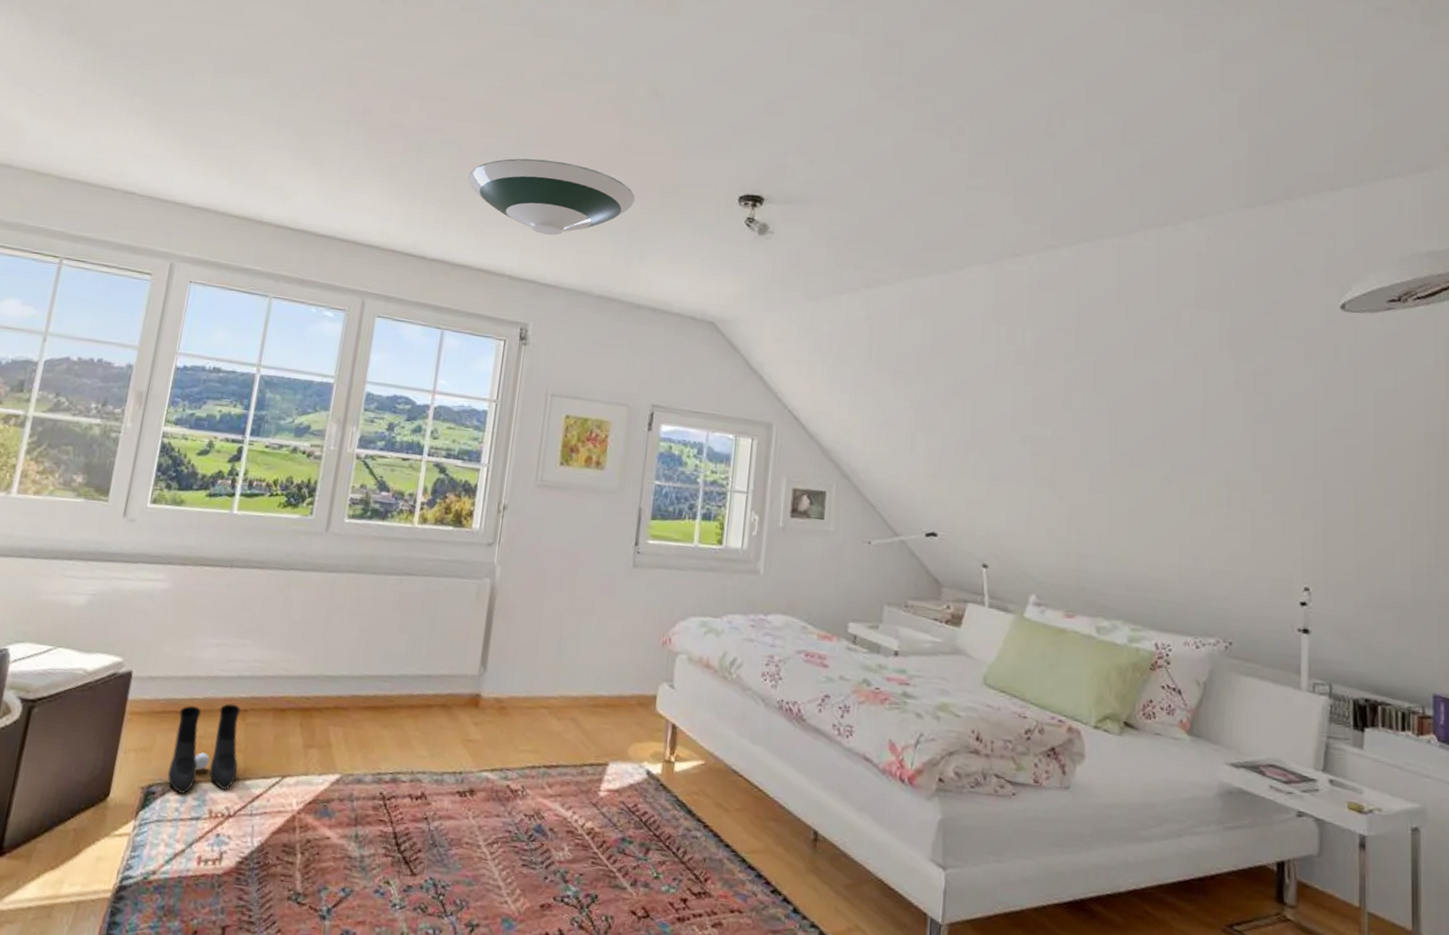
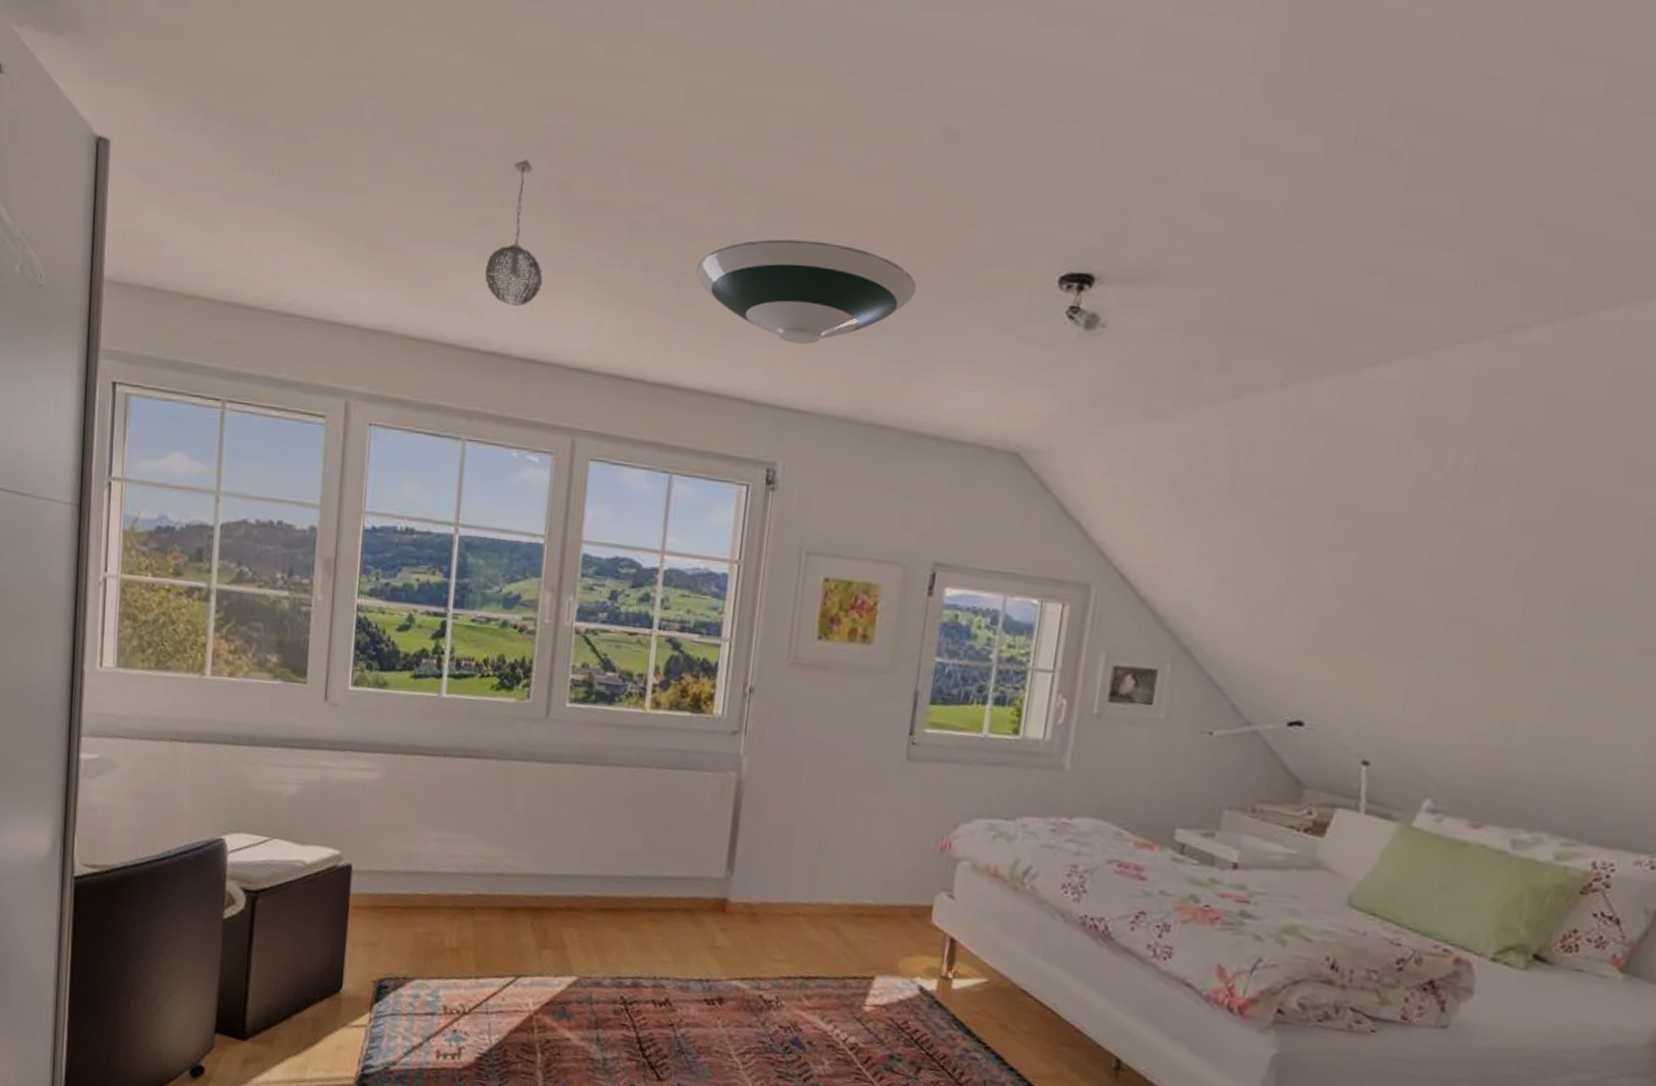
boots: present [167,703,241,794] -> none [398,900,469,990]
pendant light: none [298,89,346,196] -> present [485,158,543,306]

